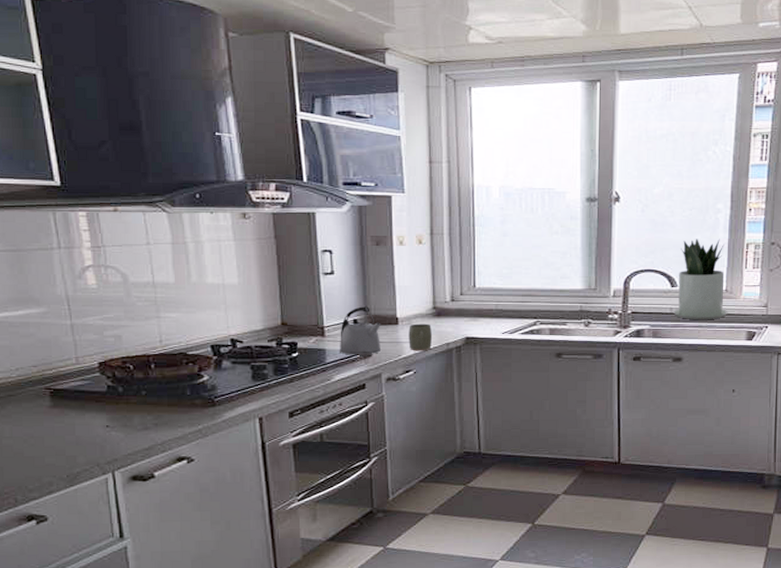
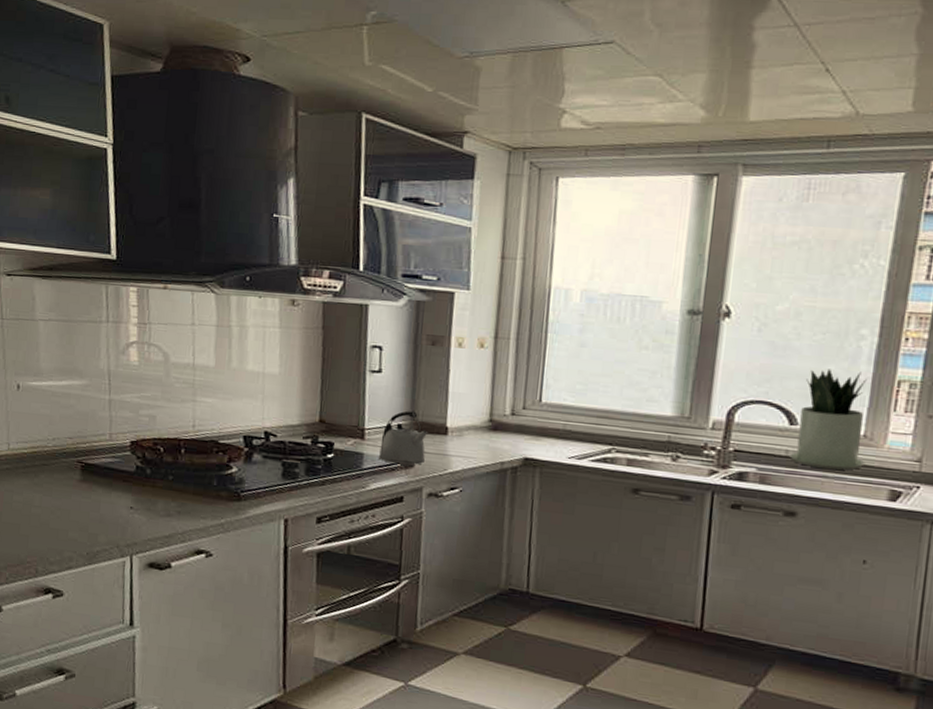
mug: present [408,323,433,351] -> none [457,436,486,468]

